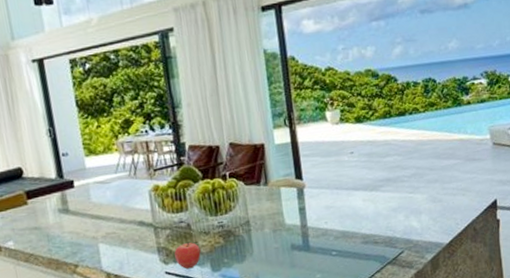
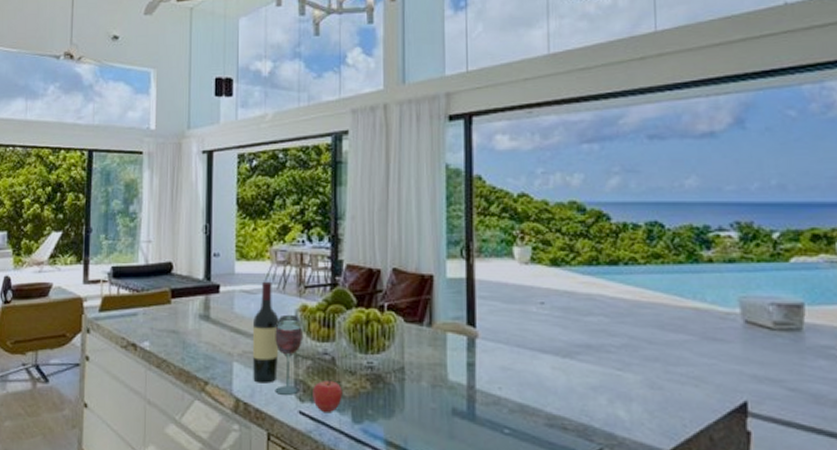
wine bottle: none [111,170,142,257] -> present [252,281,279,384]
wineglass: none [132,194,163,263] -> present [275,314,302,395]

